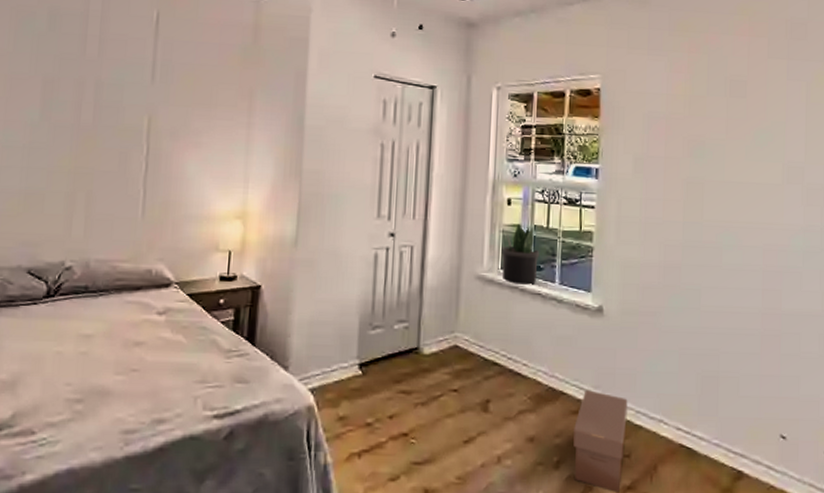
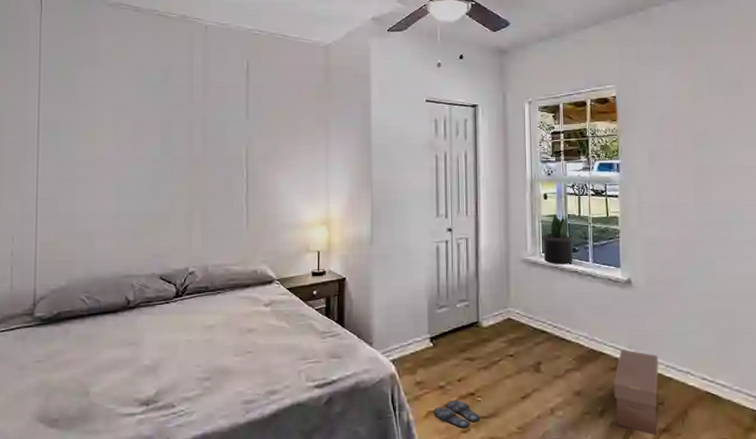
slippers: none [358,441,412,476] -> present [435,400,480,429]

